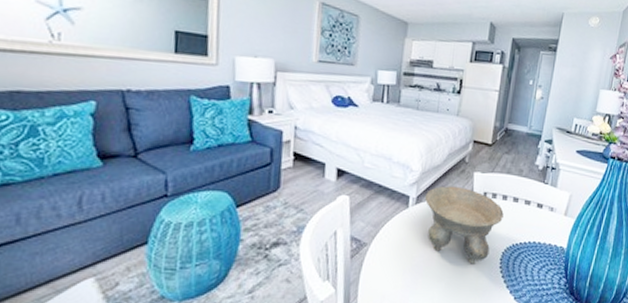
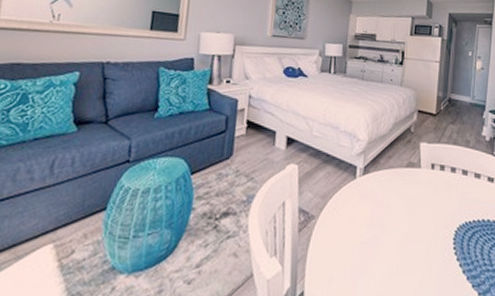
bowl: present [424,186,504,264] -> none [371,156,453,244]

